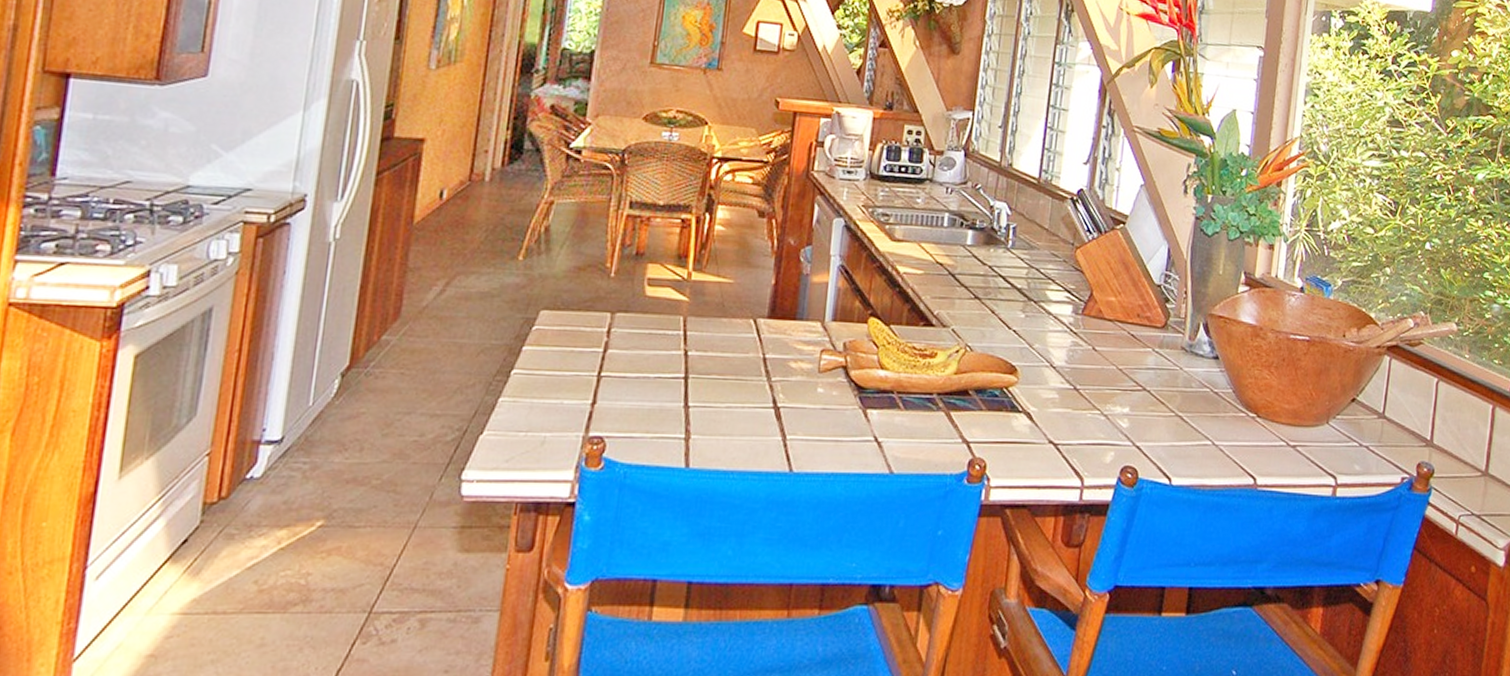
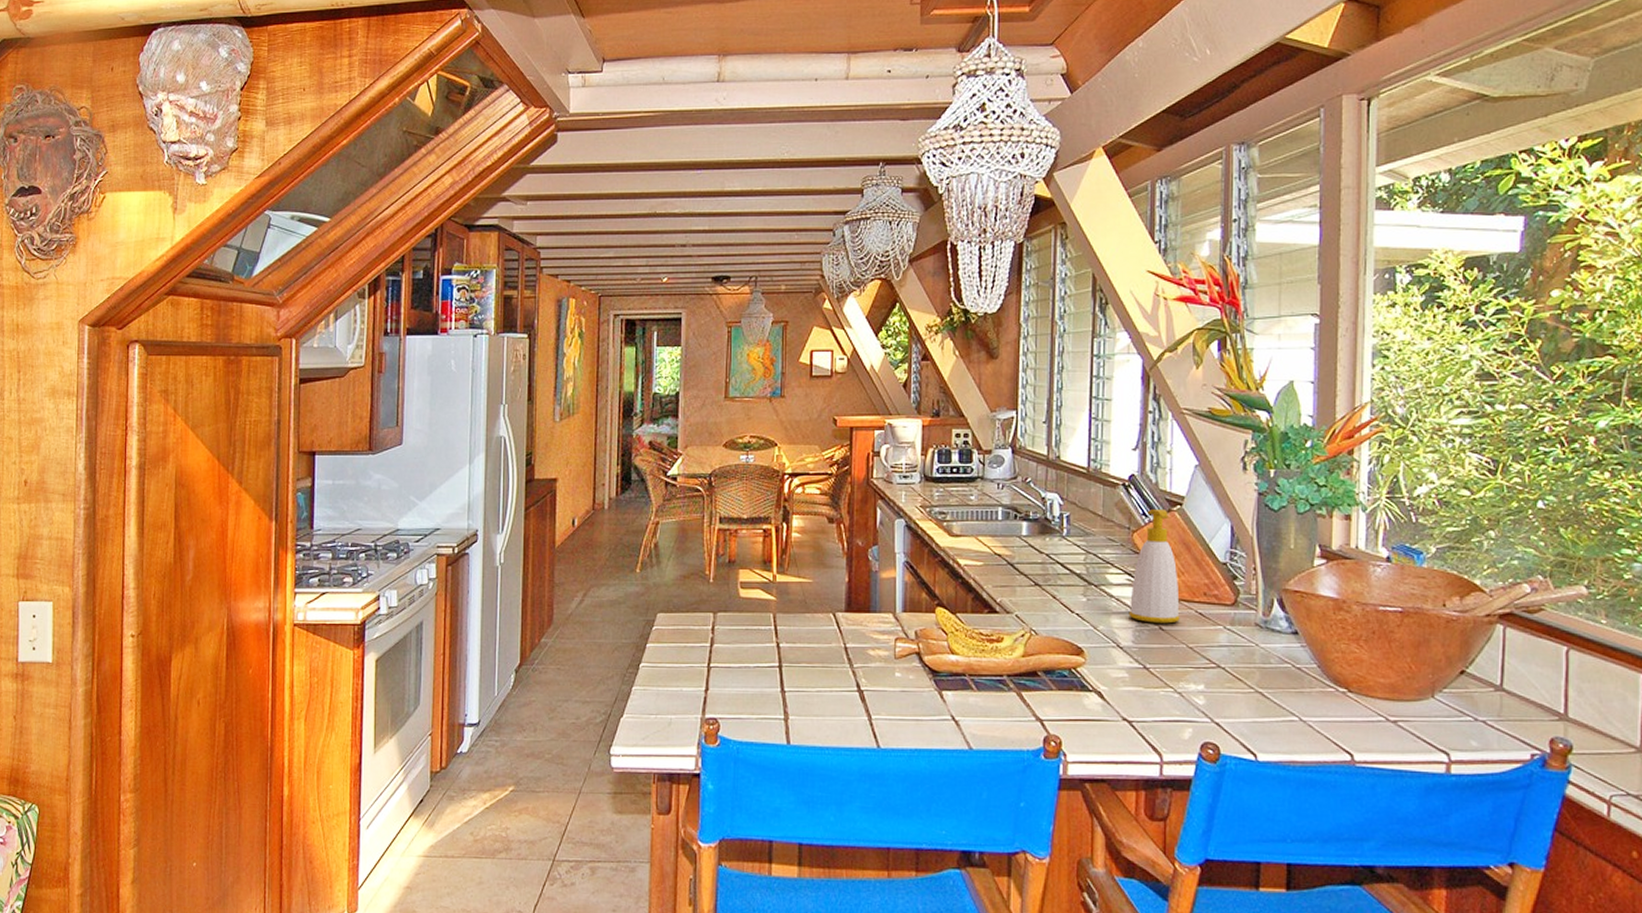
soap bottle: none [1064,225,1115,344] -> present [1128,508,1180,624]

